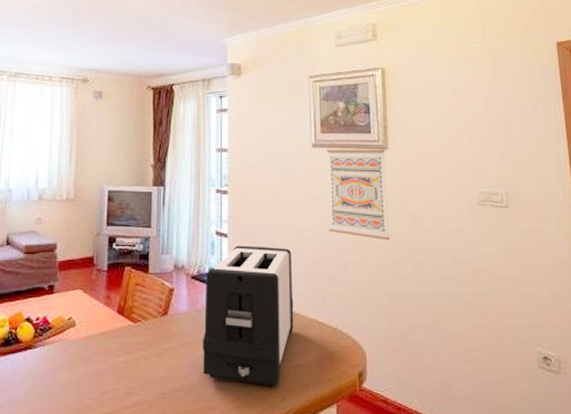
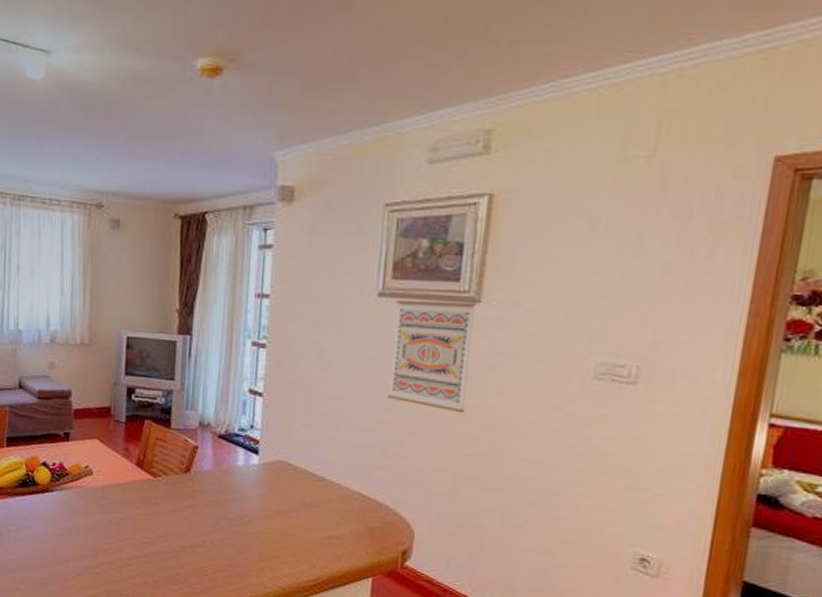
toaster: present [203,245,294,387] -> none [226,406,338,554]

